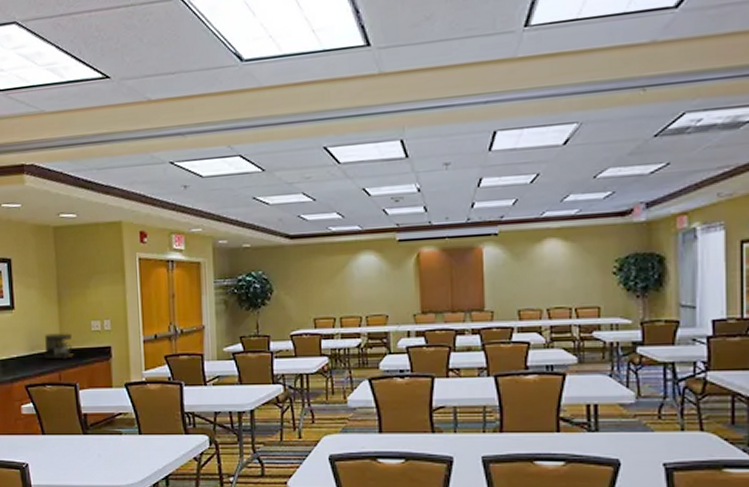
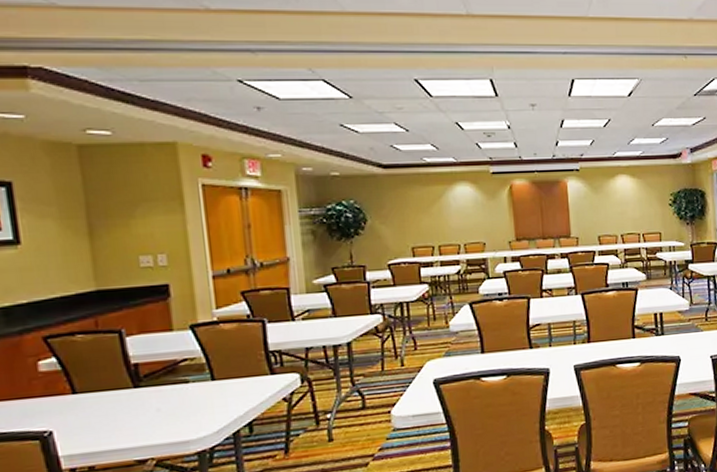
coffee maker: present [44,333,74,360] -> none [70,270,116,303]

